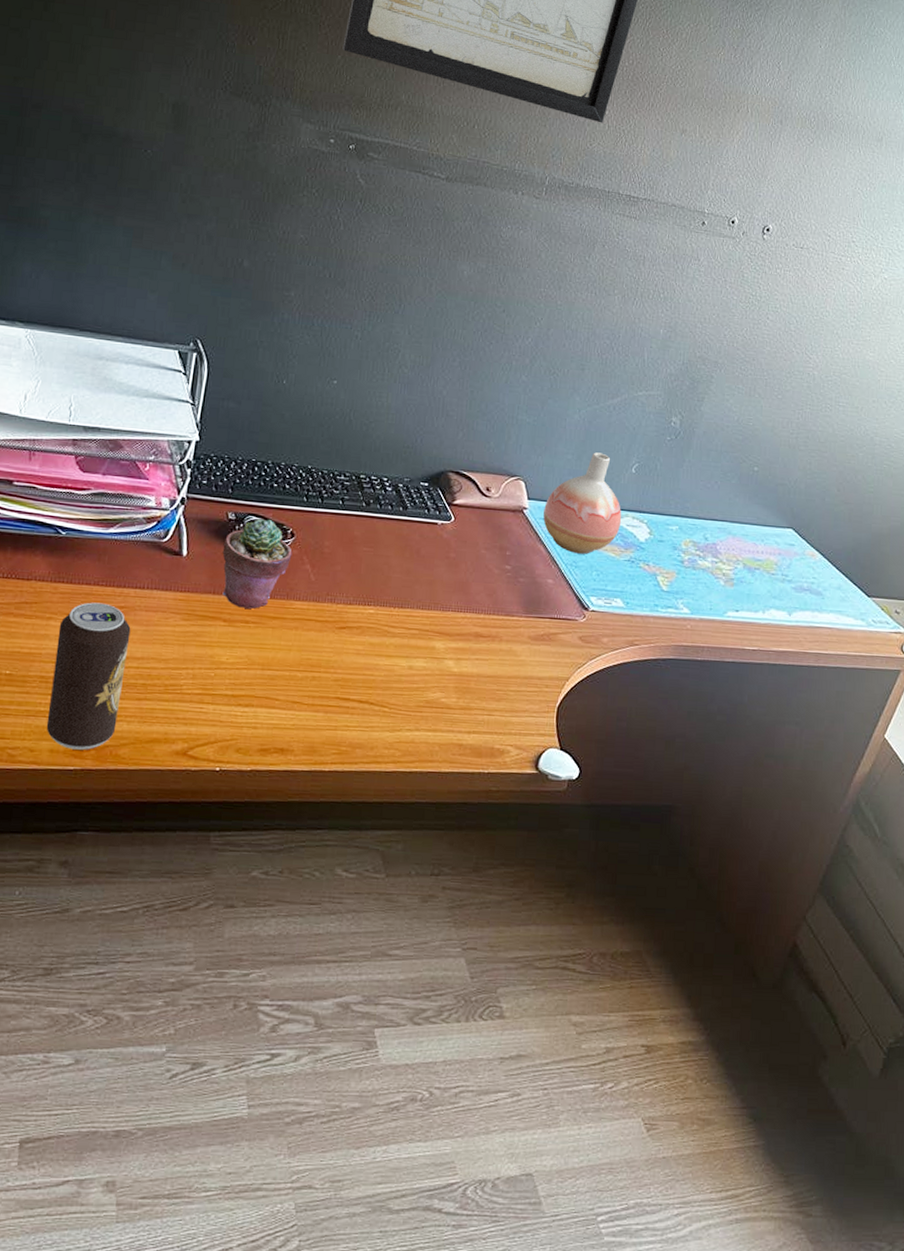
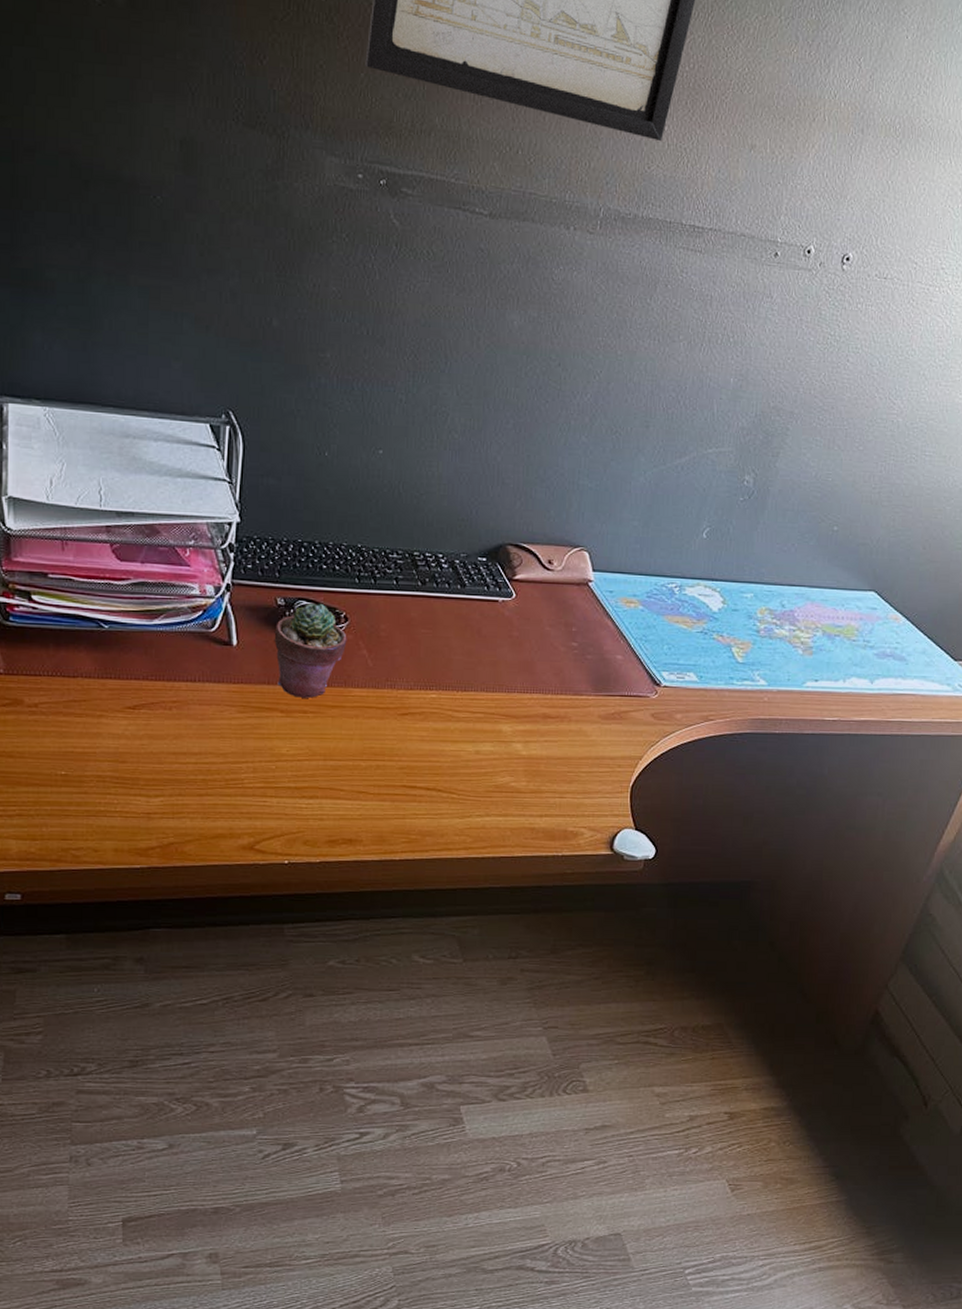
beverage can: present [46,602,131,750] -> none [108,698,186,848]
vase: present [543,452,622,554] -> none [610,517,693,627]

